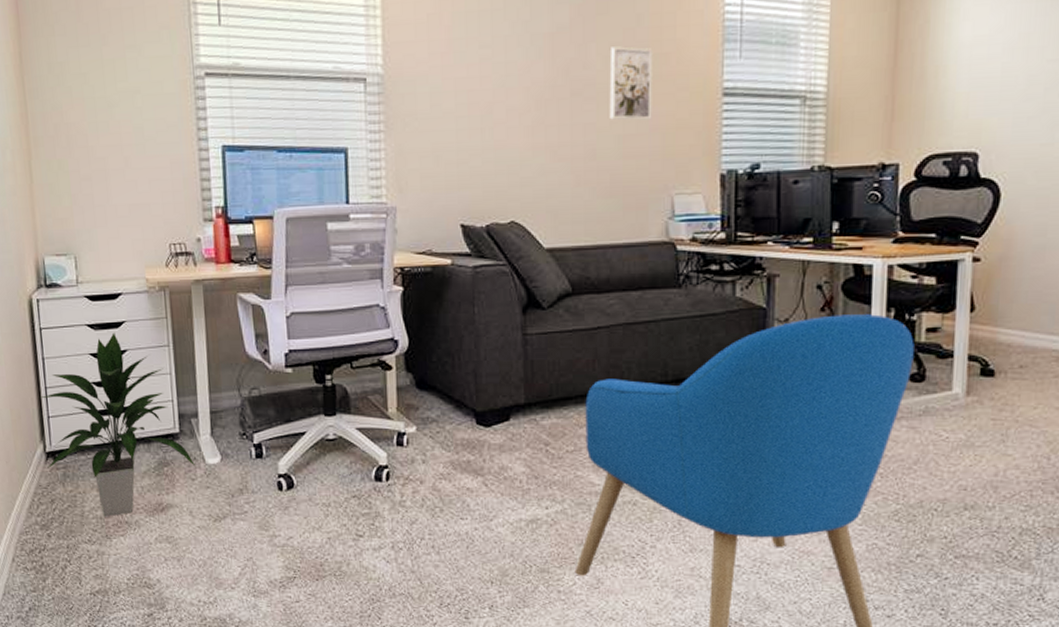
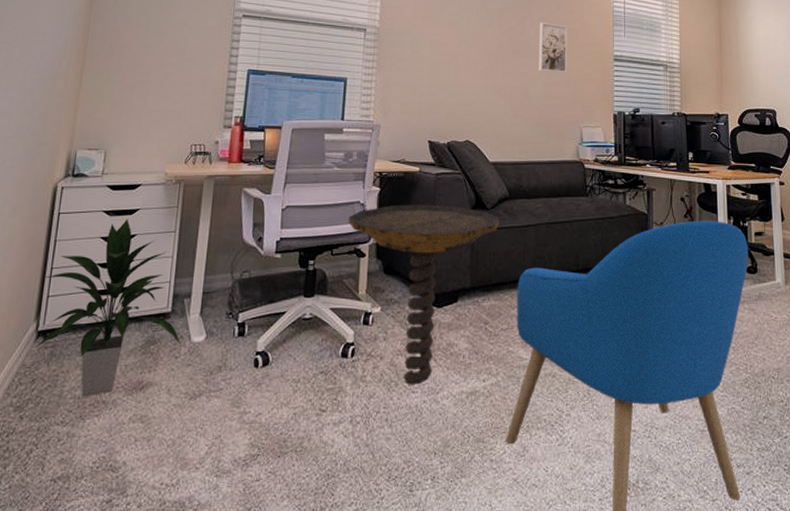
side table: none [367,305,560,511] -> present [348,204,499,385]

